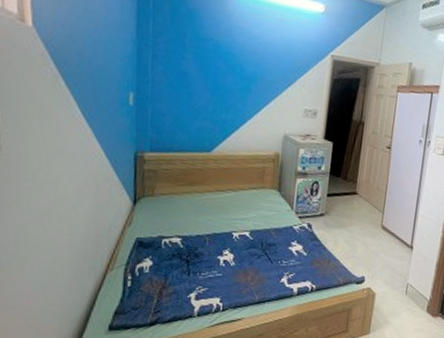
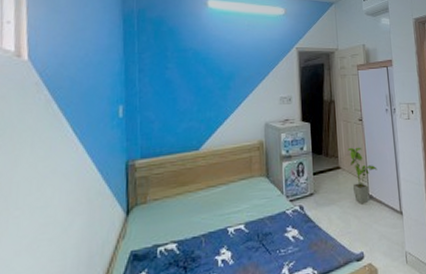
house plant: none [365,174,397,233] -> present [347,147,378,204]

